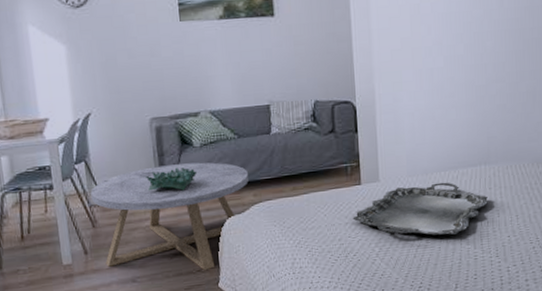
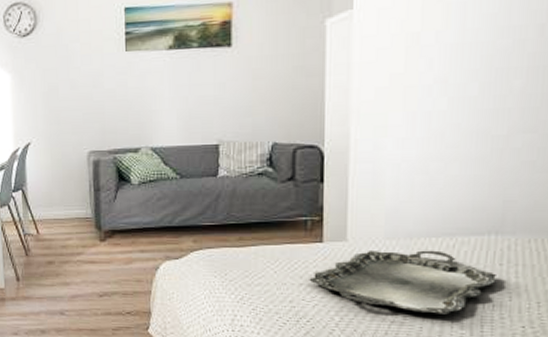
coffee table: present [90,162,248,271] -> none [26,201,189,314]
decorative bowl: present [146,167,197,191] -> none [80,204,132,229]

